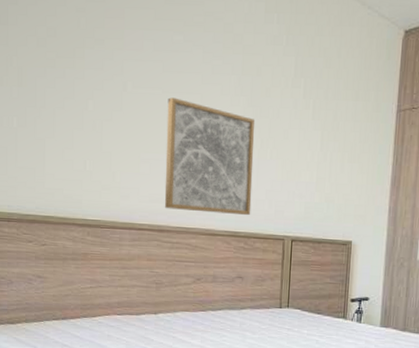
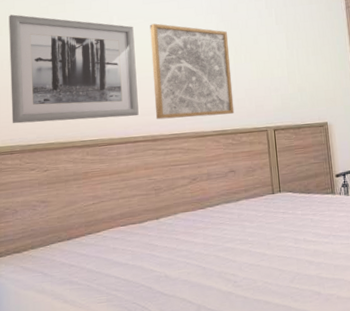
wall art: none [10,63,149,202] -> present [9,14,139,124]

